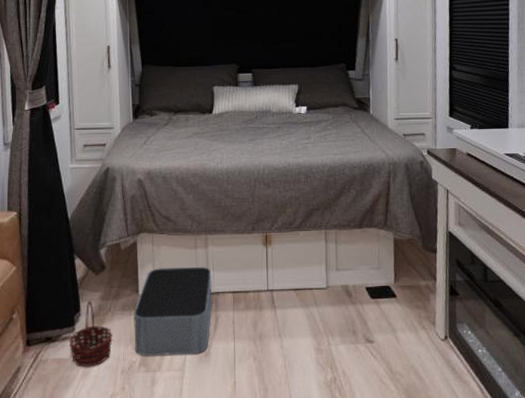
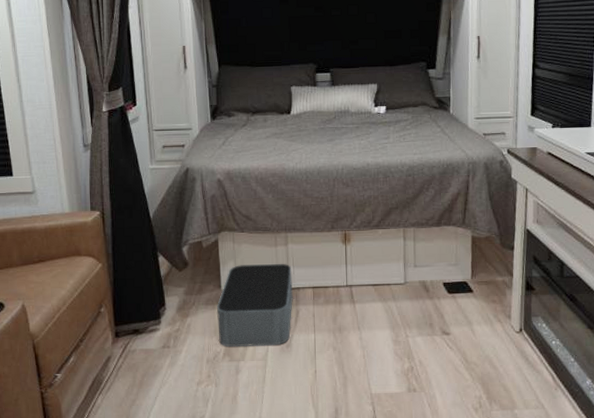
basket: present [69,300,113,368] -> none [155,295,198,357]

